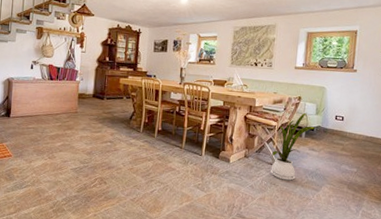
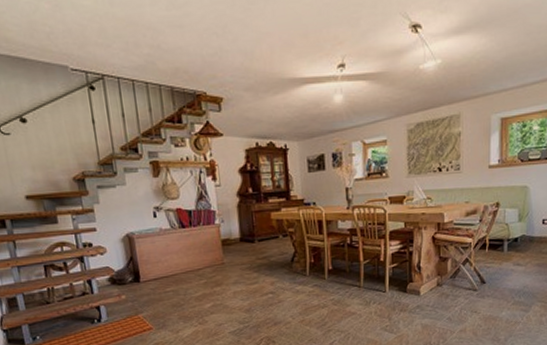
house plant: present [271,112,316,181] -> none [470,221,520,306]

